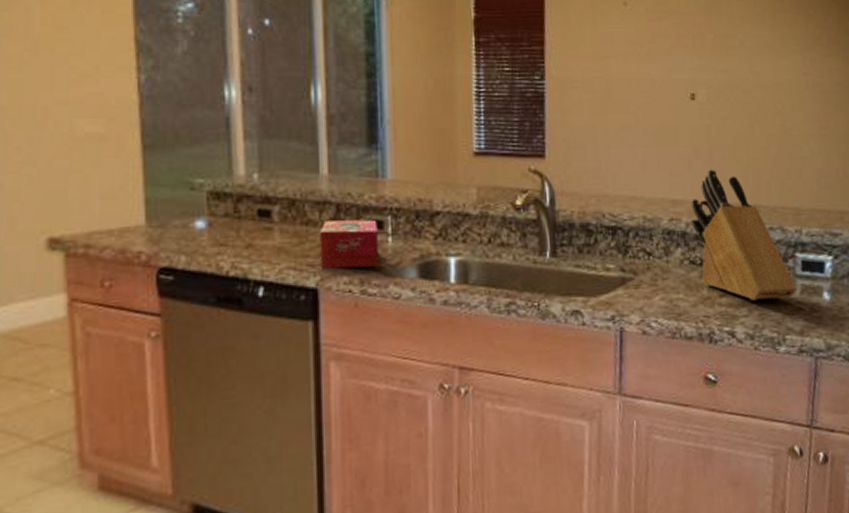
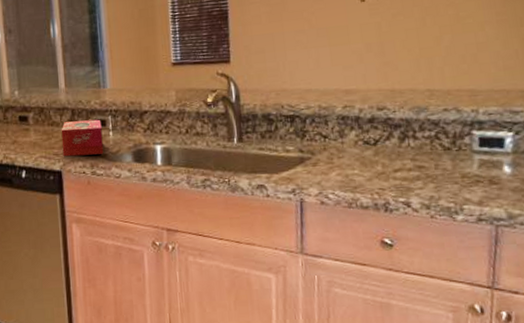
knife block: present [691,169,796,301] -> none [363,60,474,175]

